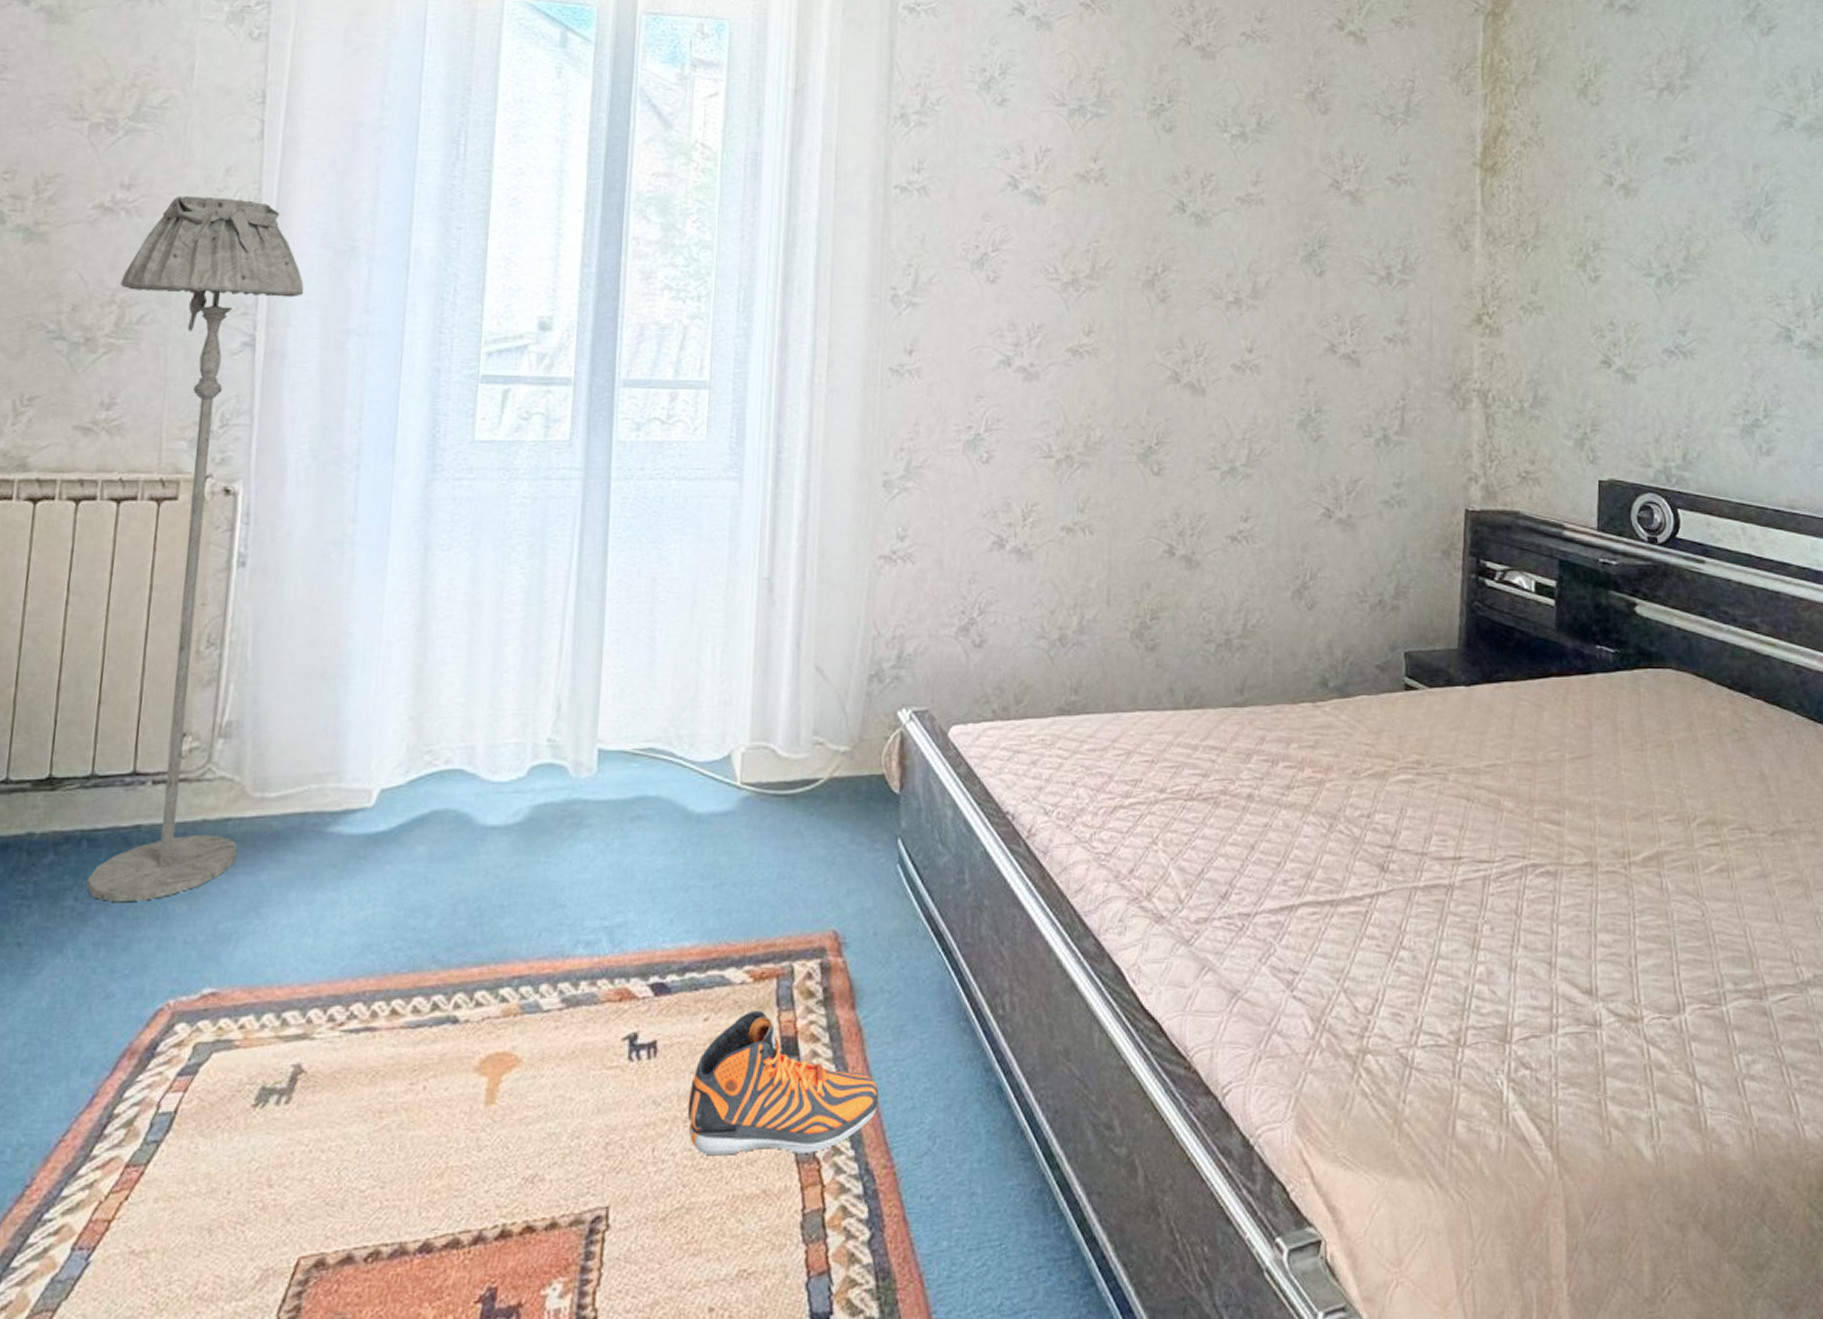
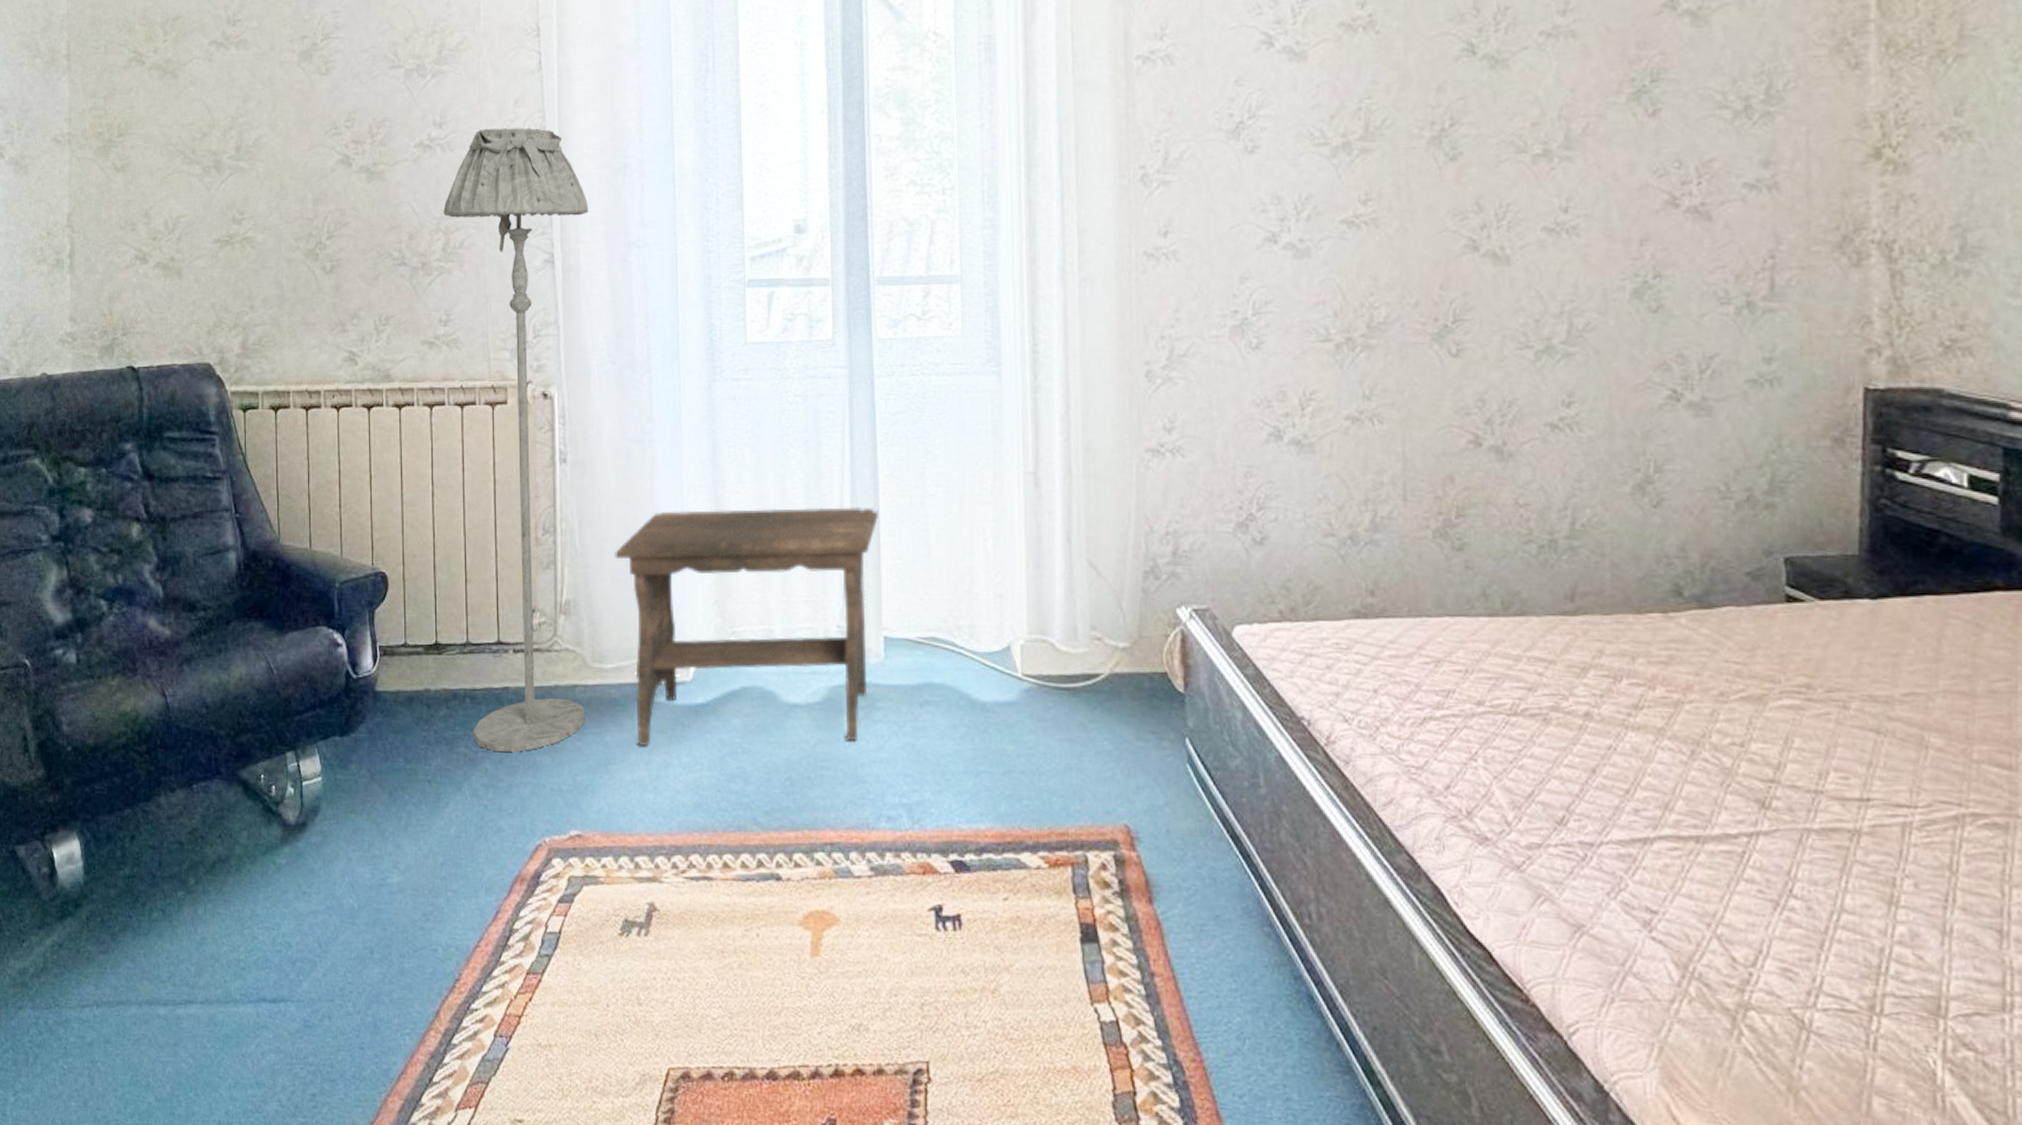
footstool: none [294,614,603,885] -> present [615,507,878,747]
sneaker: present [687,1009,879,1156] -> none [994,894,1183,1038]

